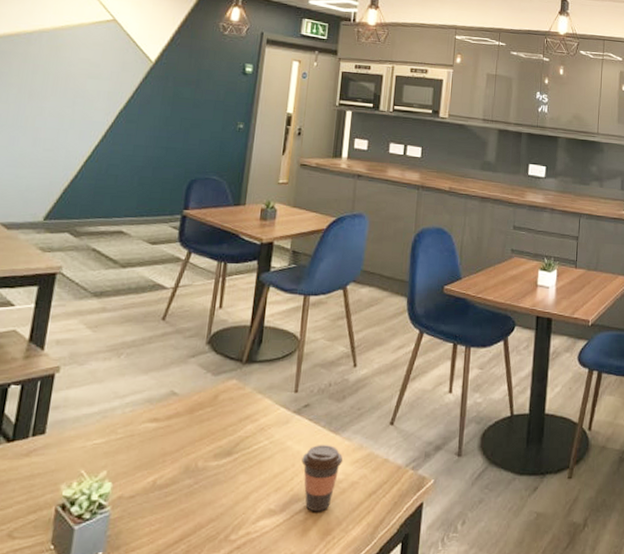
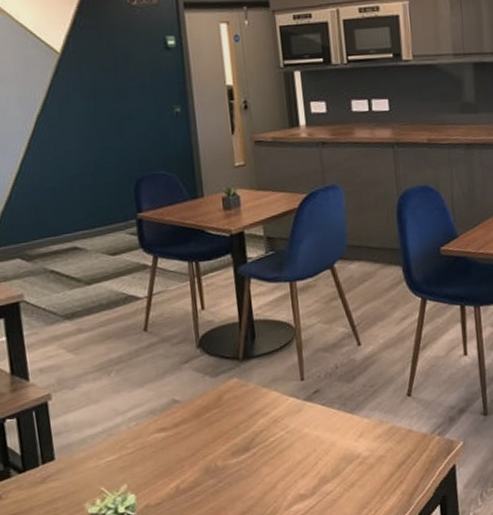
coffee cup: present [301,445,344,512] -> none [322,425,366,490]

